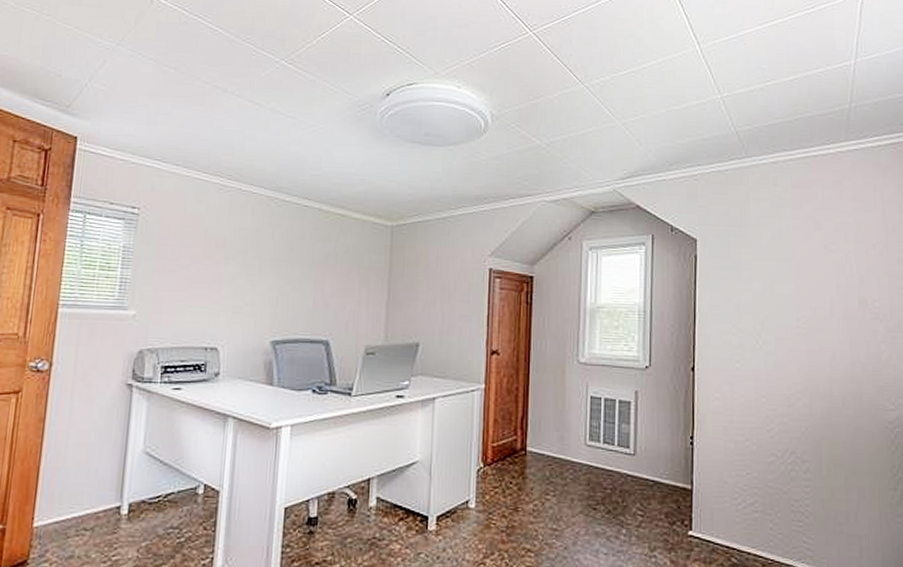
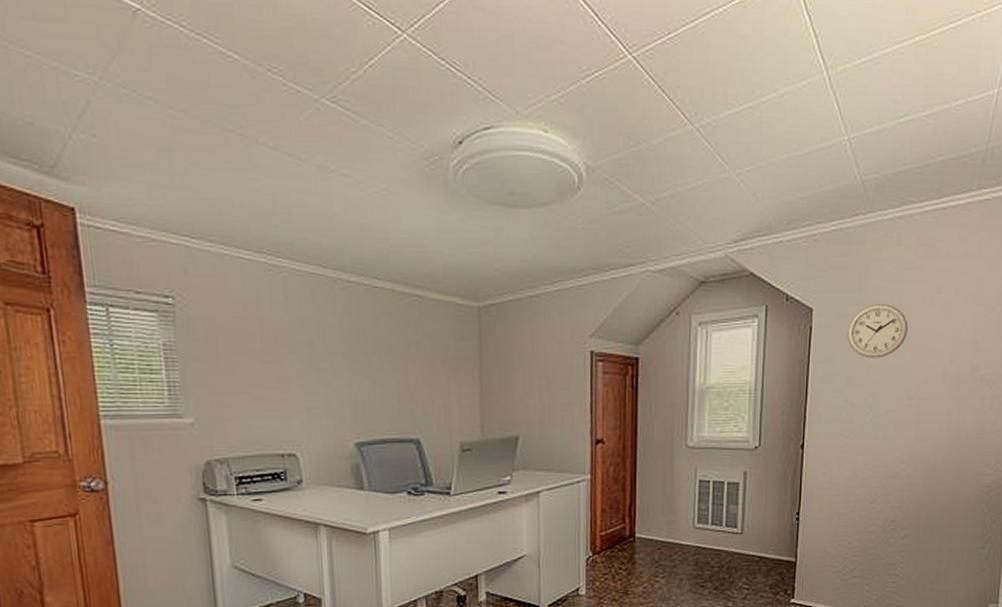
wall clock: none [731,237,791,288] -> present [847,304,908,358]

